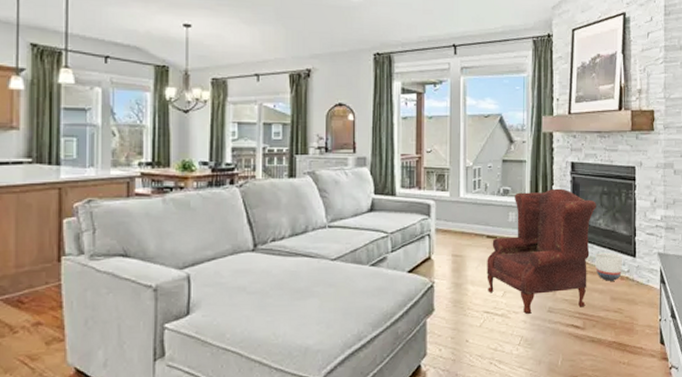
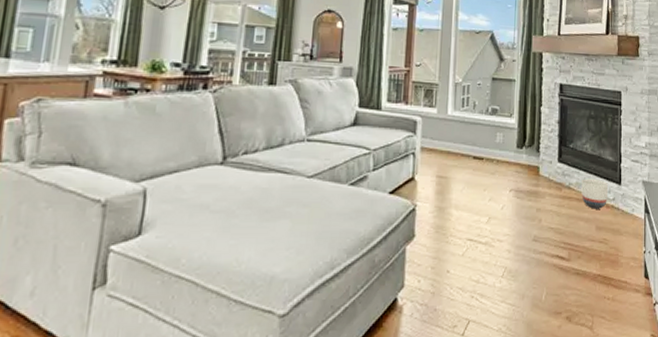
armchair: present [487,188,597,314] -> none [471,110,584,242]

